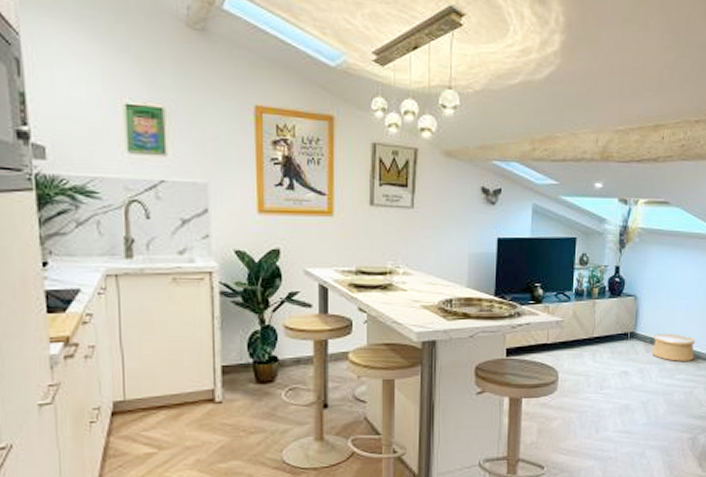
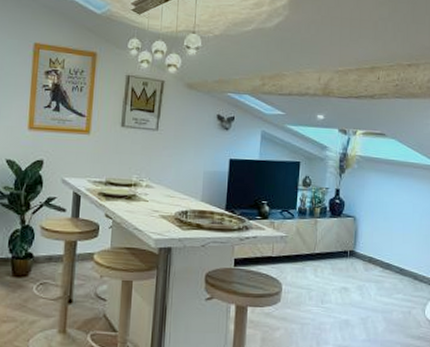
woven basket: present [652,333,696,361] -> none [371,253,413,282]

